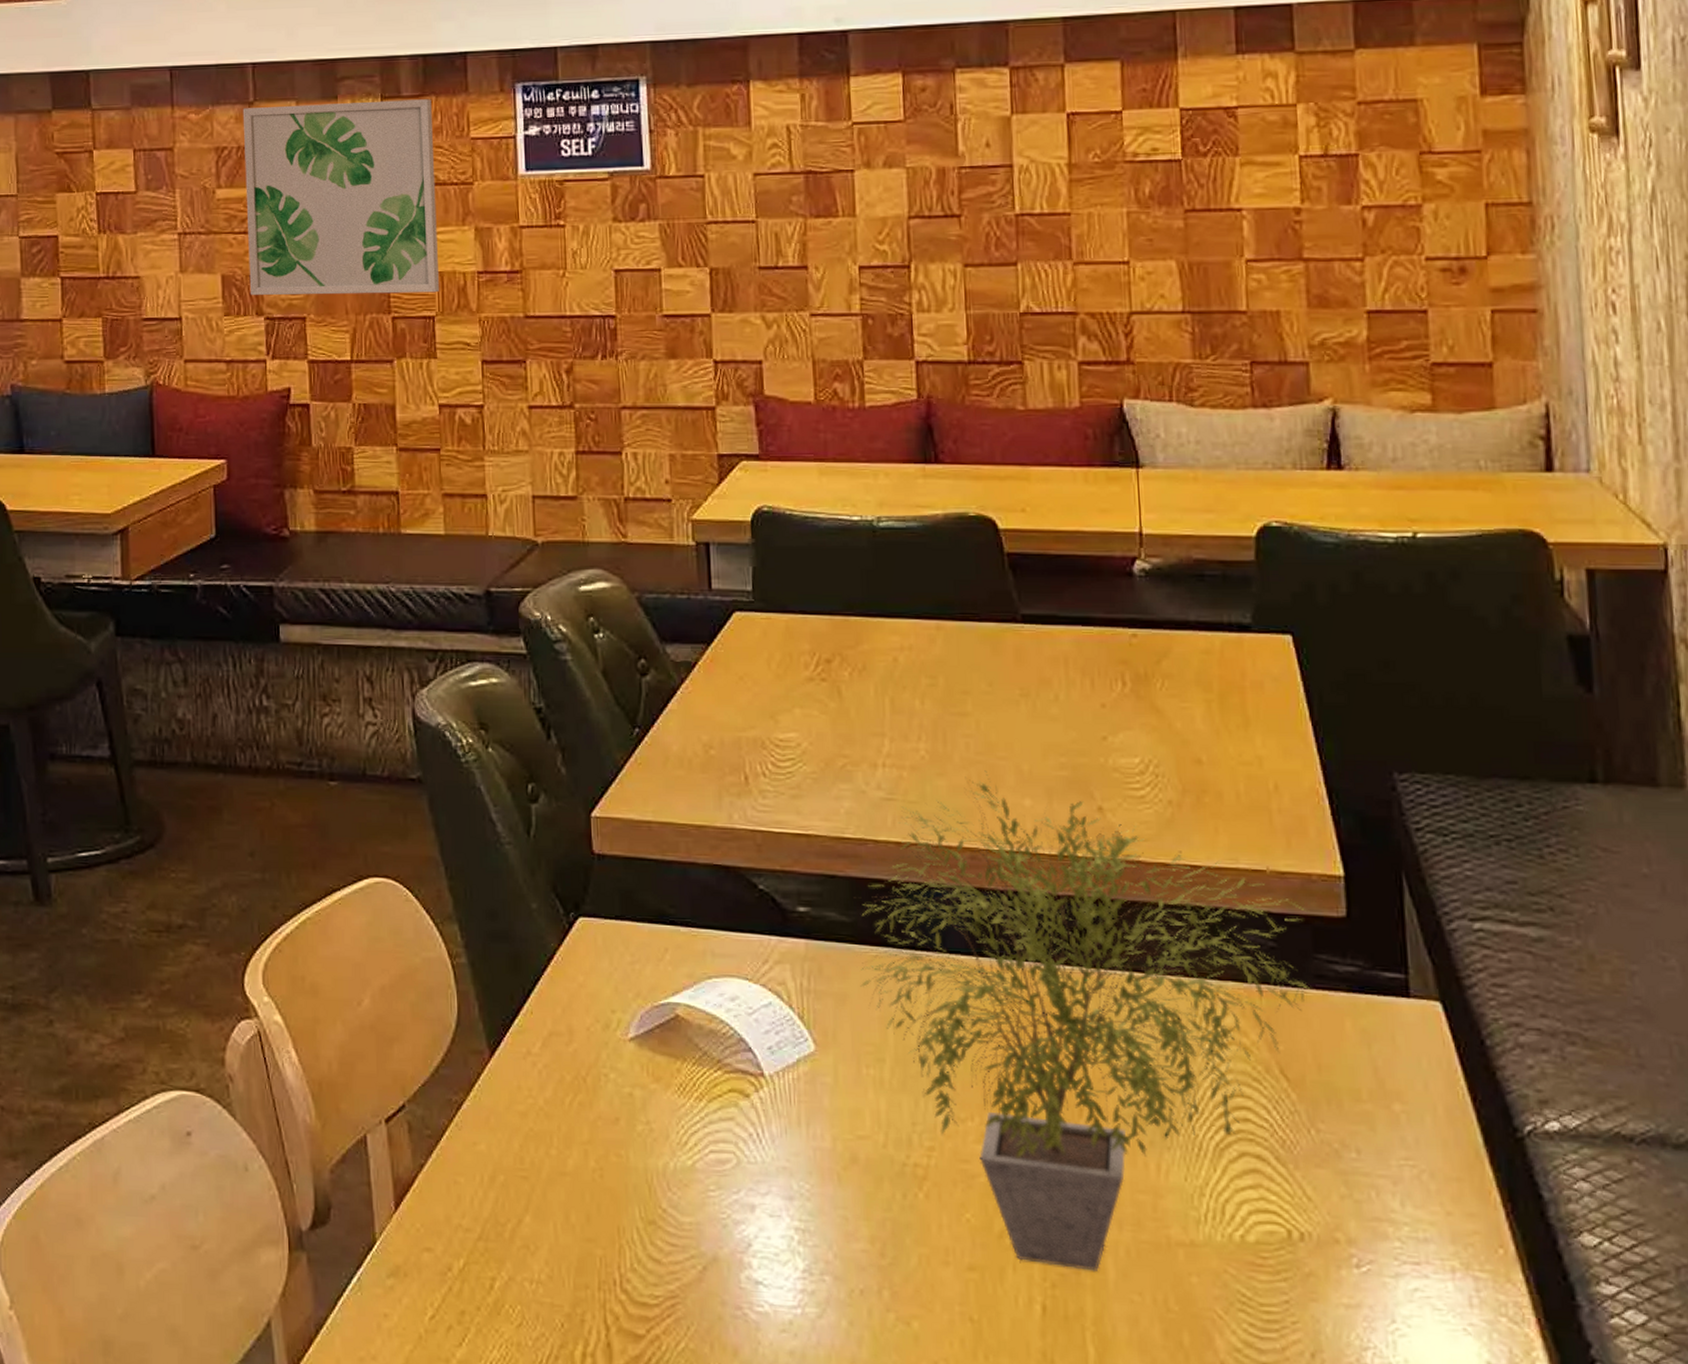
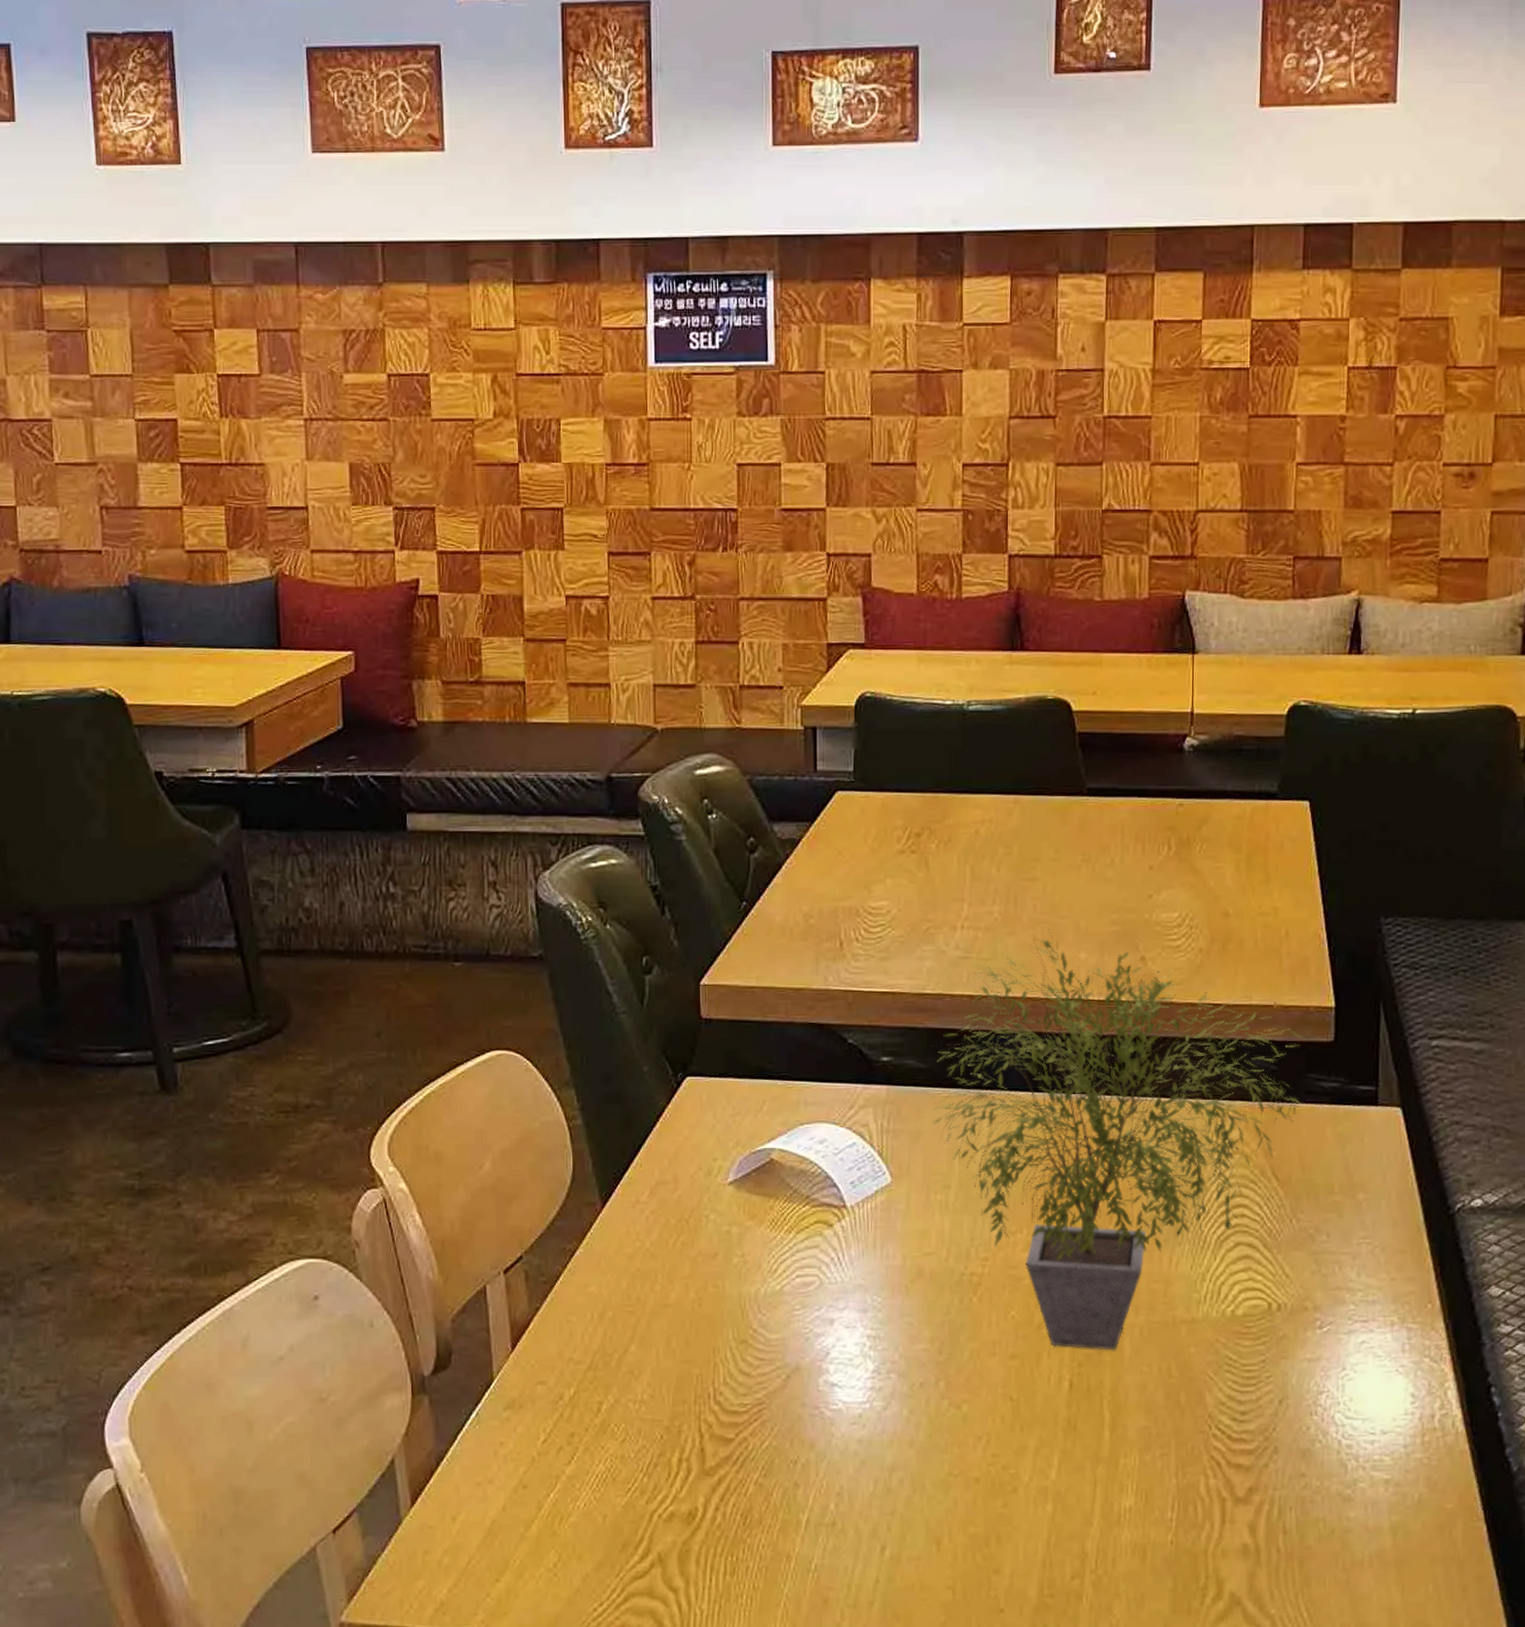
wall art: present [242,99,440,295] -> none [371,286,569,485]

